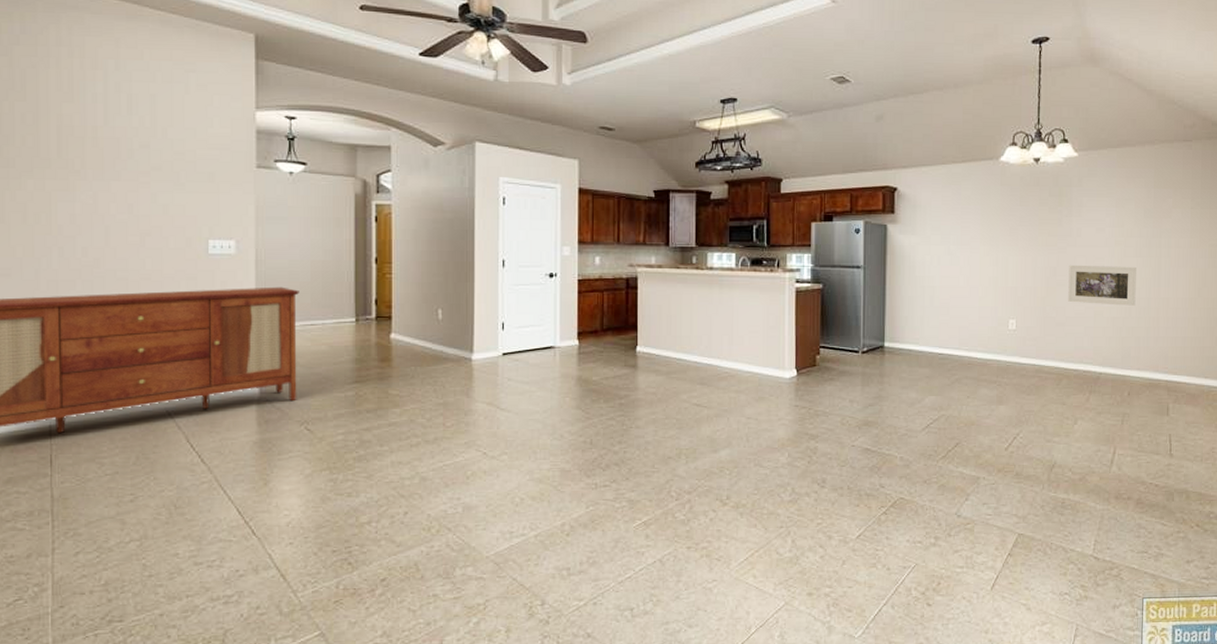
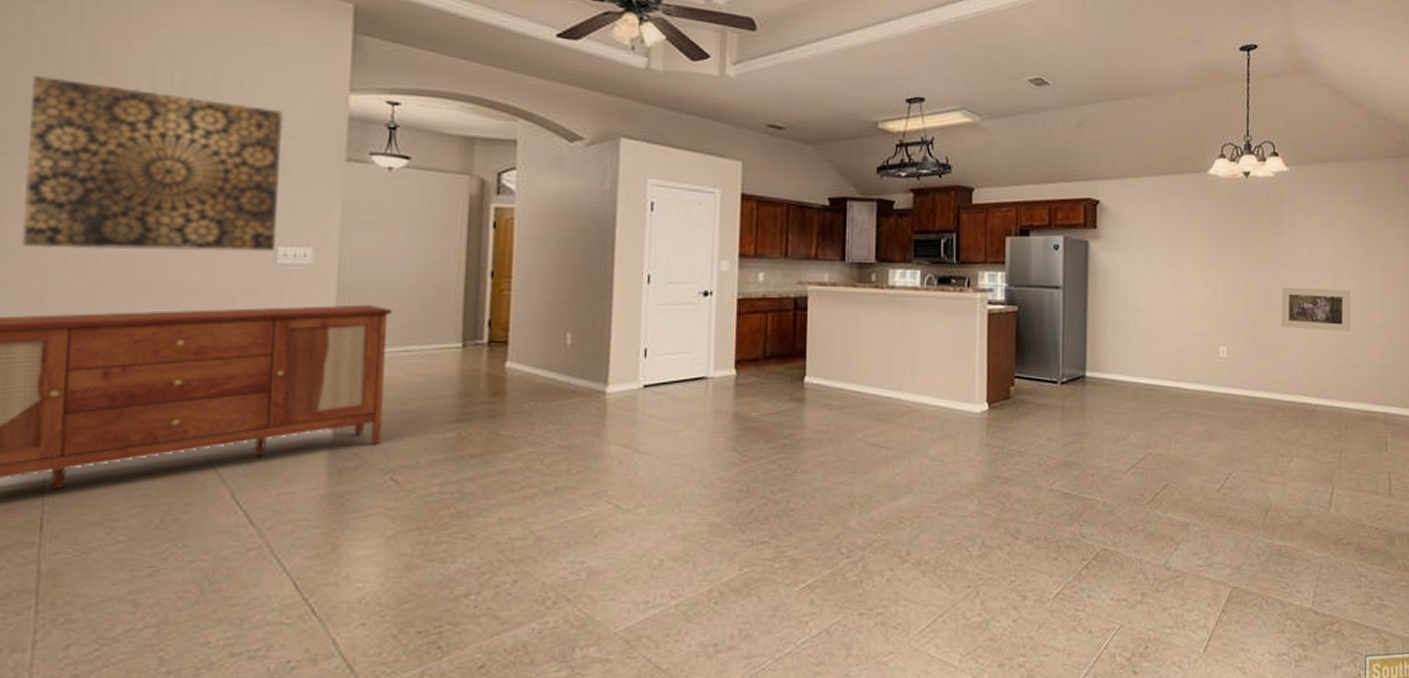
wall art: none [16,103,207,244] -> present [22,75,284,252]

